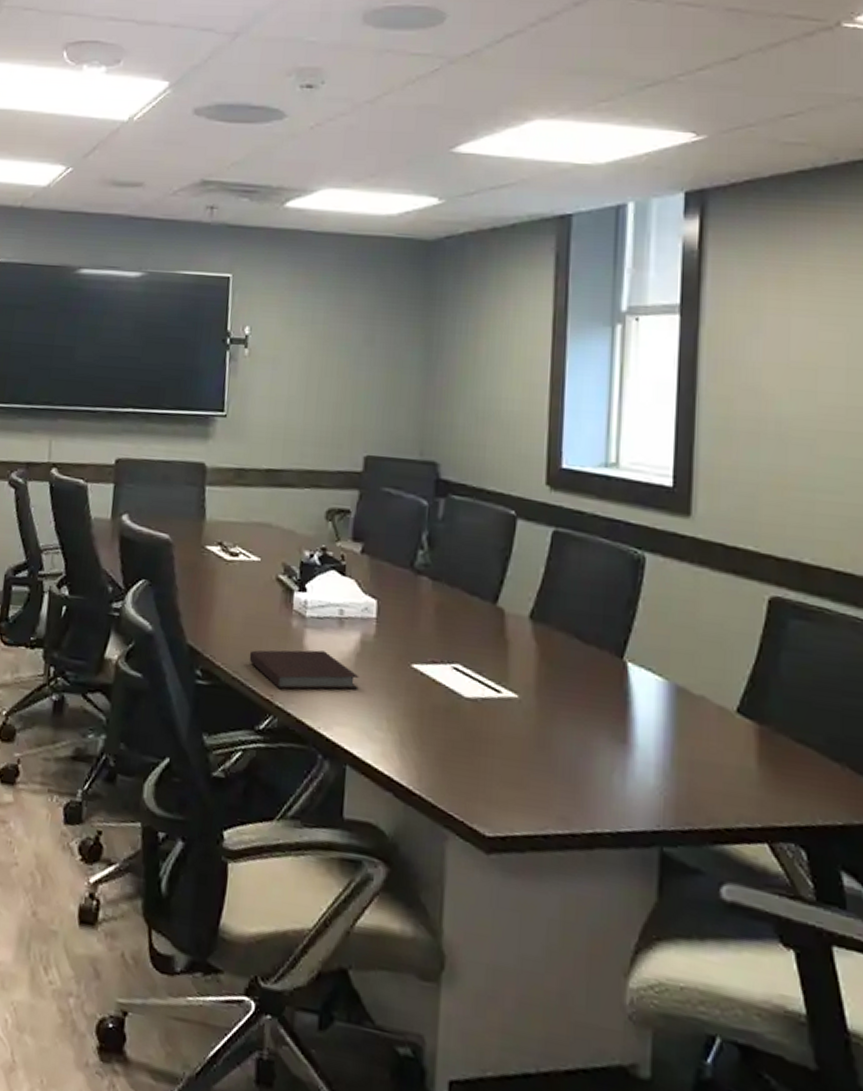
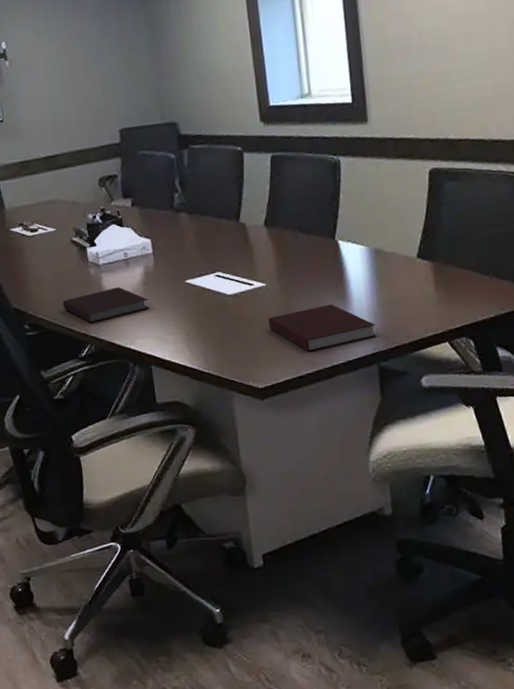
notebook: none [513,742,663,809] -> present [268,304,376,352]

